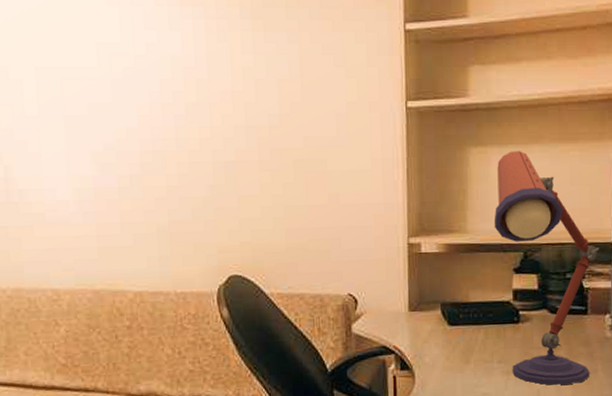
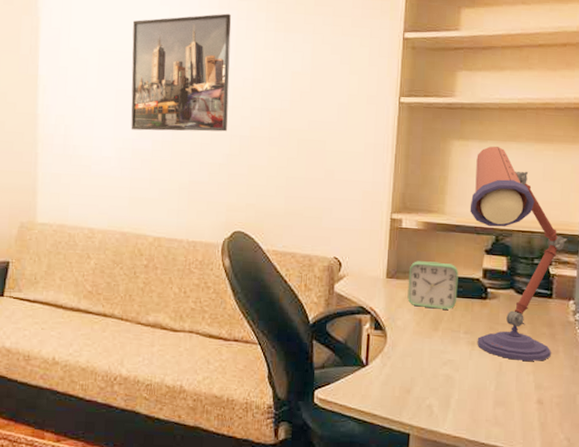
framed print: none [73,11,209,165] -> present [131,13,232,132]
alarm clock: none [432,287,488,340] -> present [407,261,459,310]

